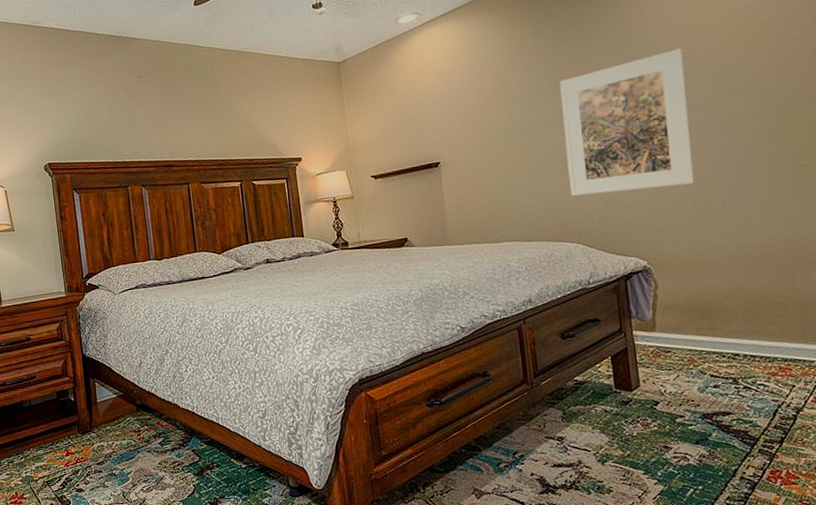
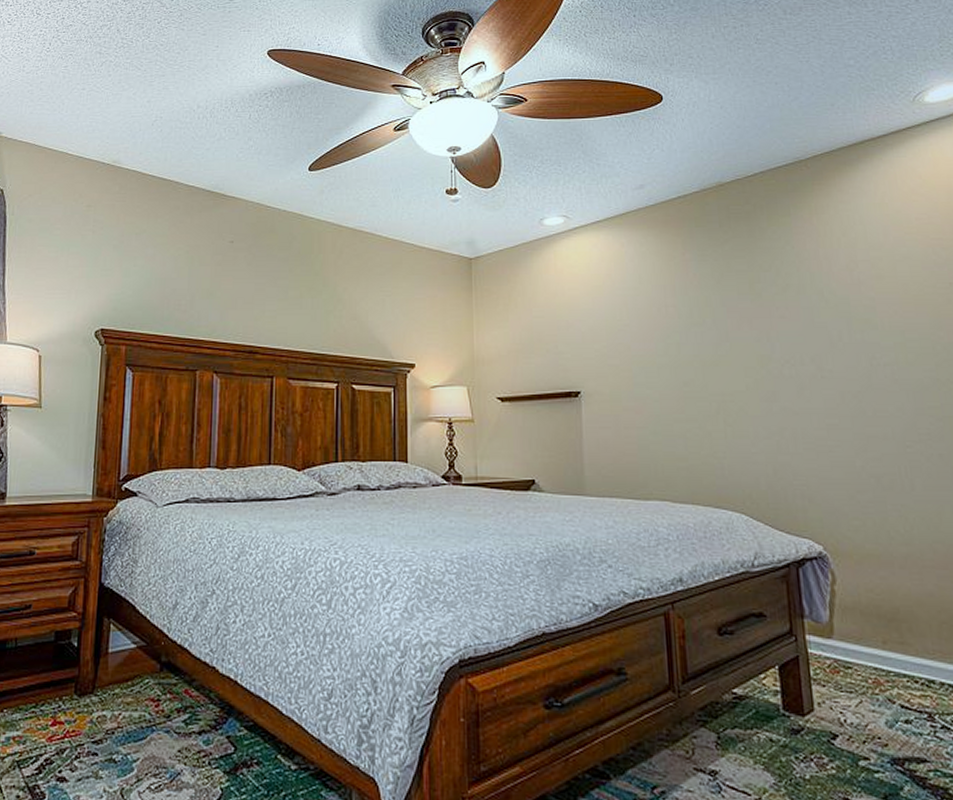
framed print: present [559,48,695,196] -> none [724,298,879,458]

